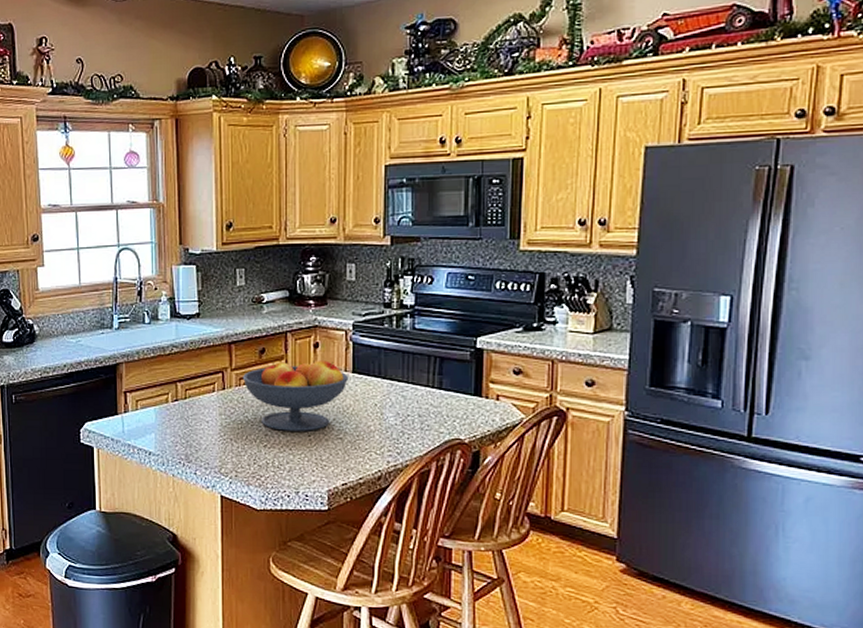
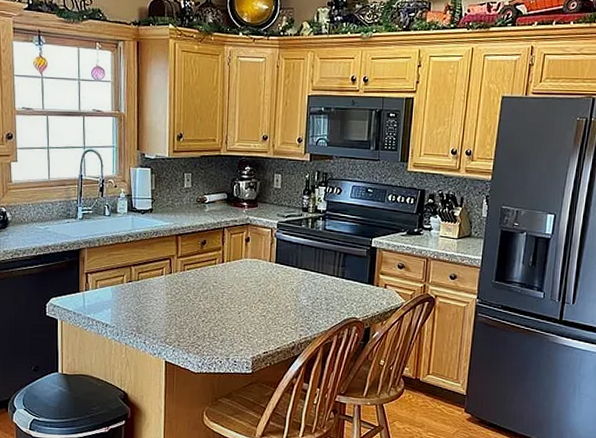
fruit bowl: present [242,360,348,431] -> none [186,252,272,310]

